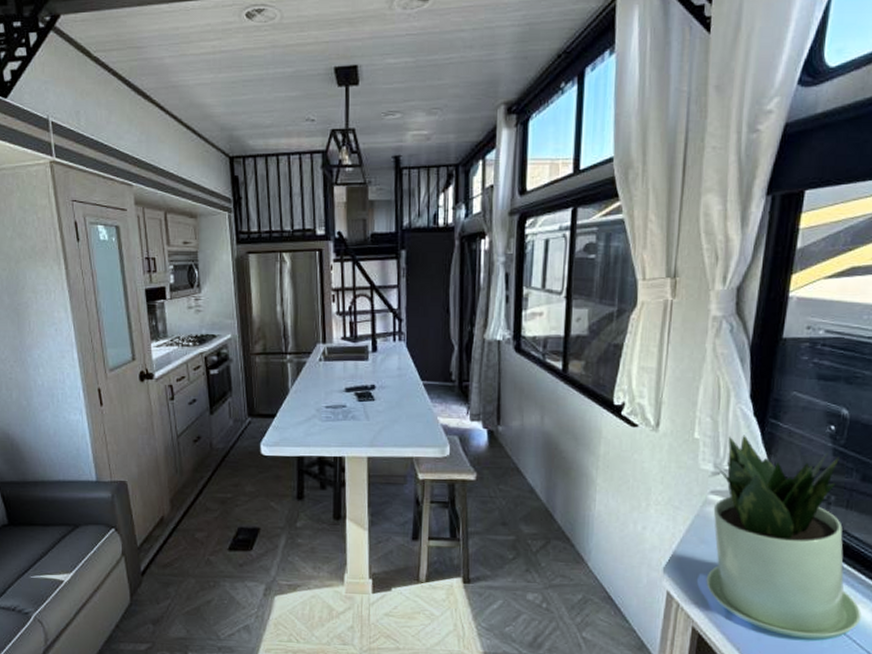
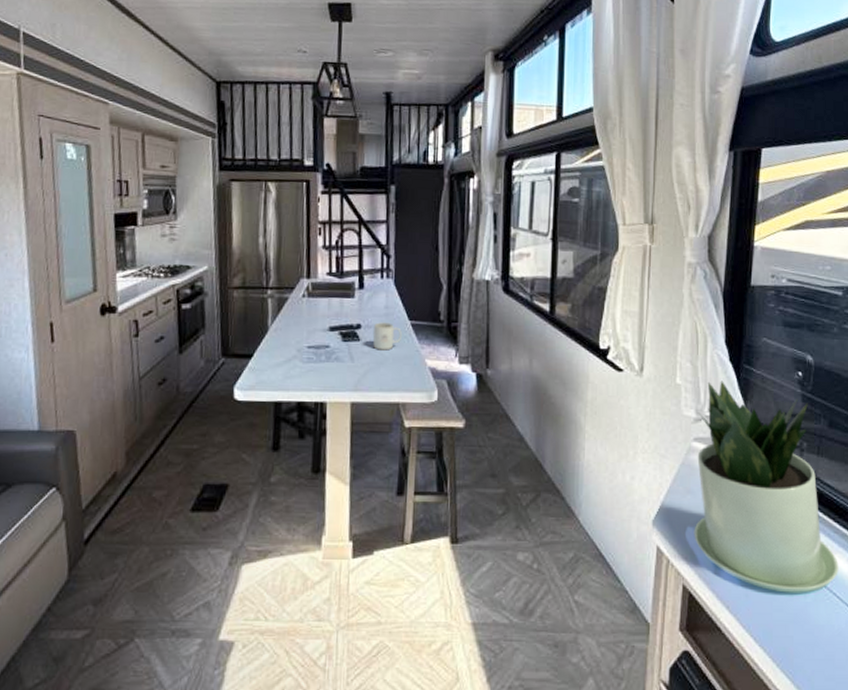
mug: none [386,383,415,409] -> present [372,322,403,351]

